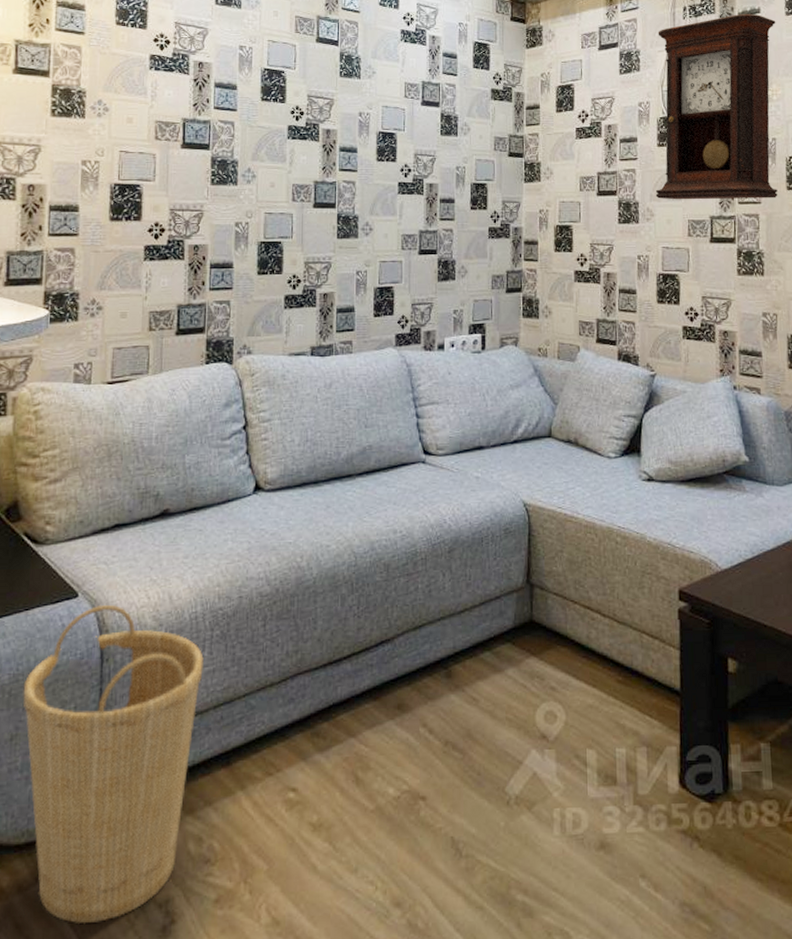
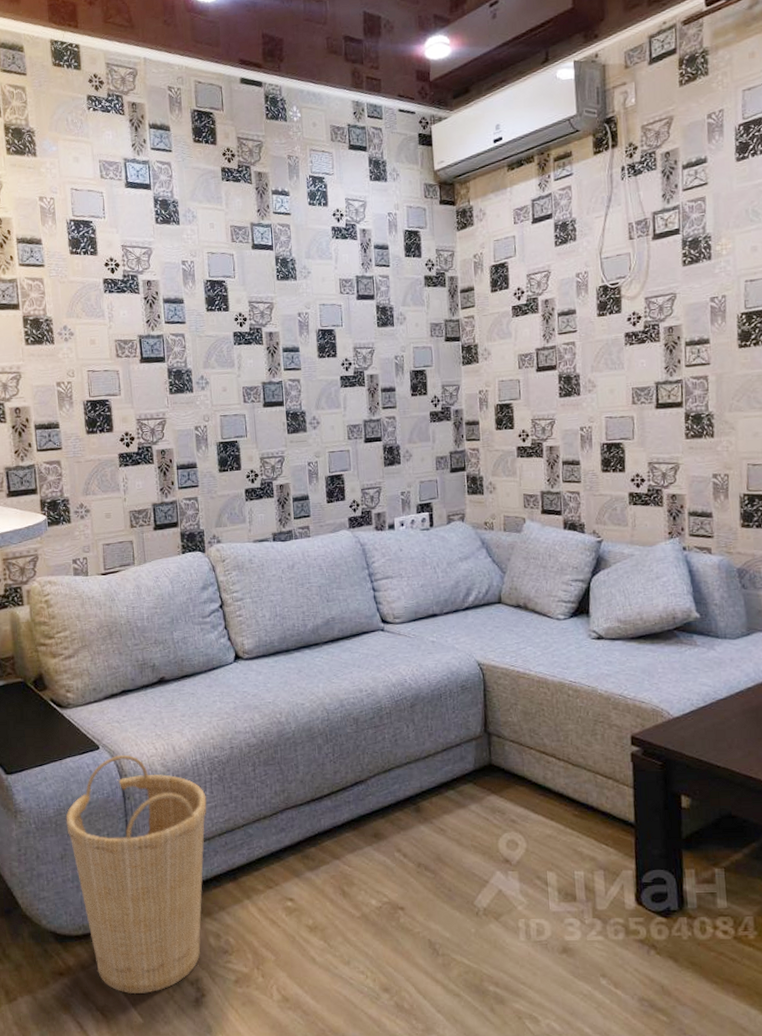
pendulum clock: present [655,13,778,200] -> none [594,164,729,370]

